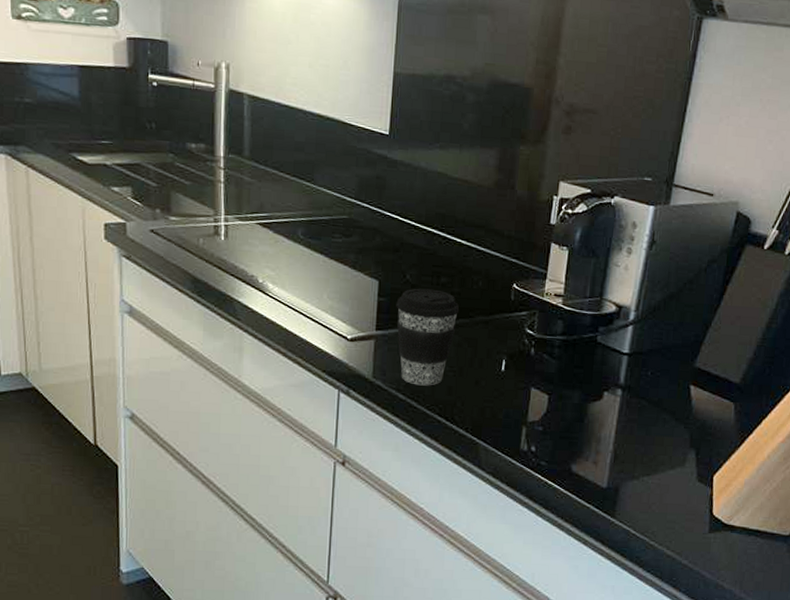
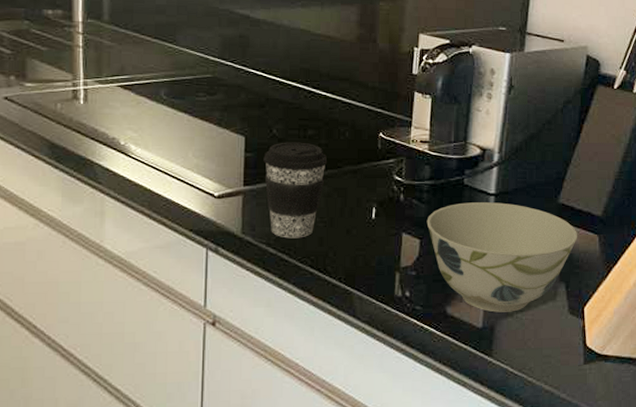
bowl: none [556,360,712,475] -> present [426,202,577,312]

